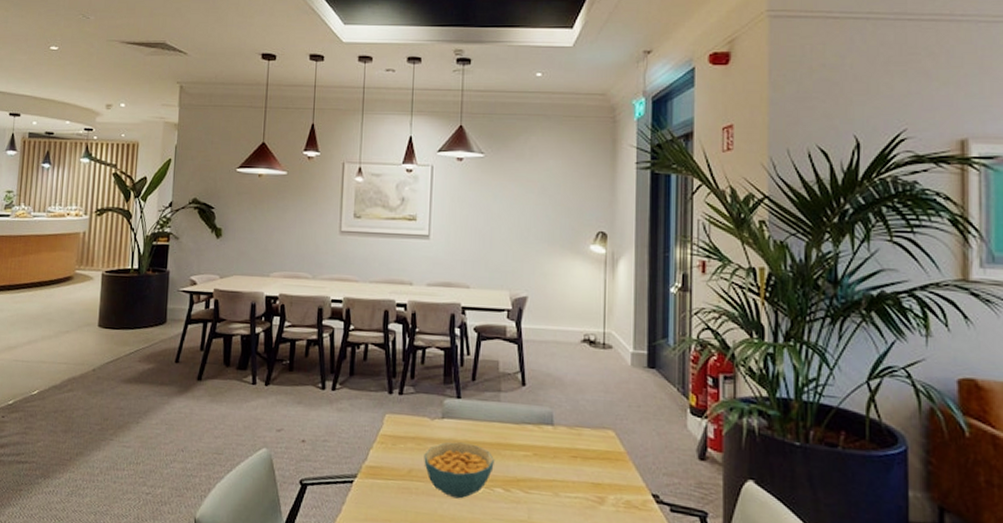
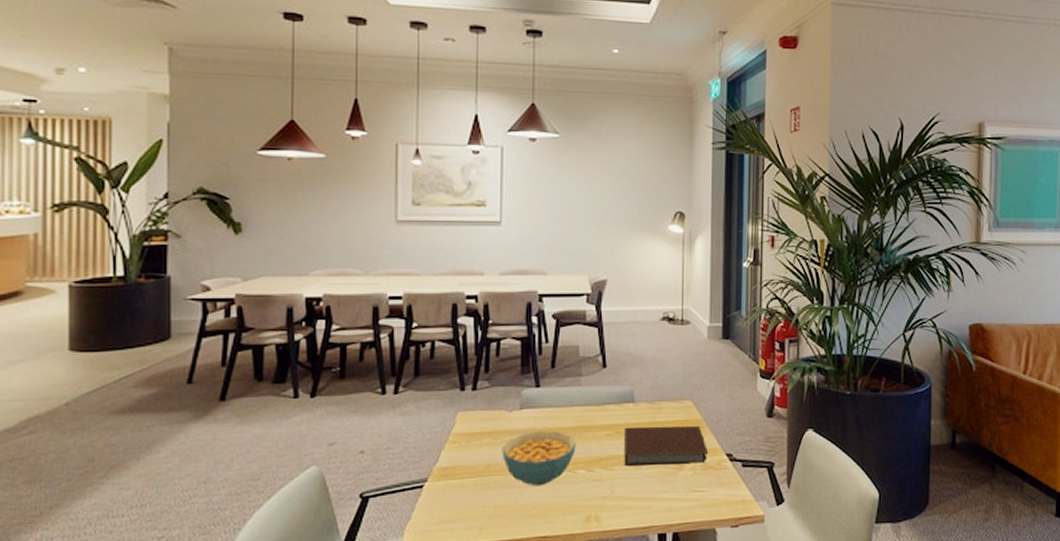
notebook: none [542,450,631,501] -> present [624,426,708,466]

